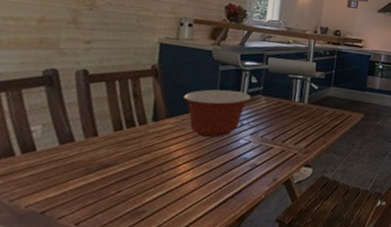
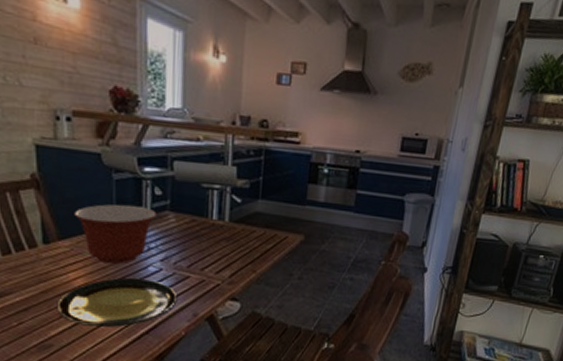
plate: none [154,149,262,193] -> present [56,277,178,327]

